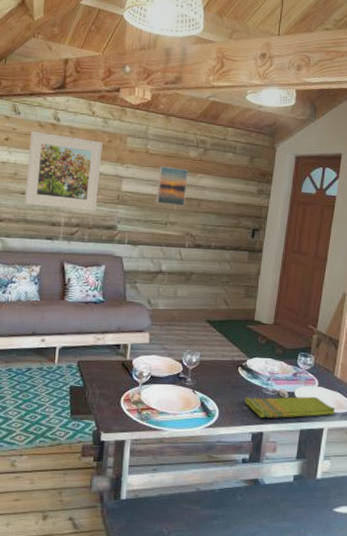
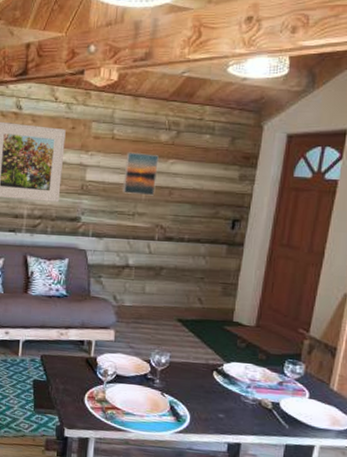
dish towel: present [244,396,336,418] -> none [219,404,331,432]

